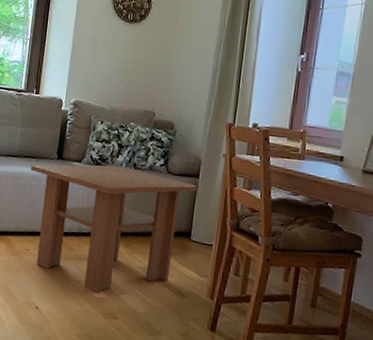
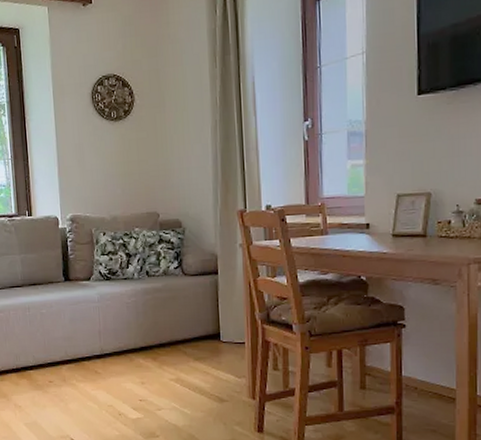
coffee table: present [30,164,197,294] -> none [38,276,218,414]

